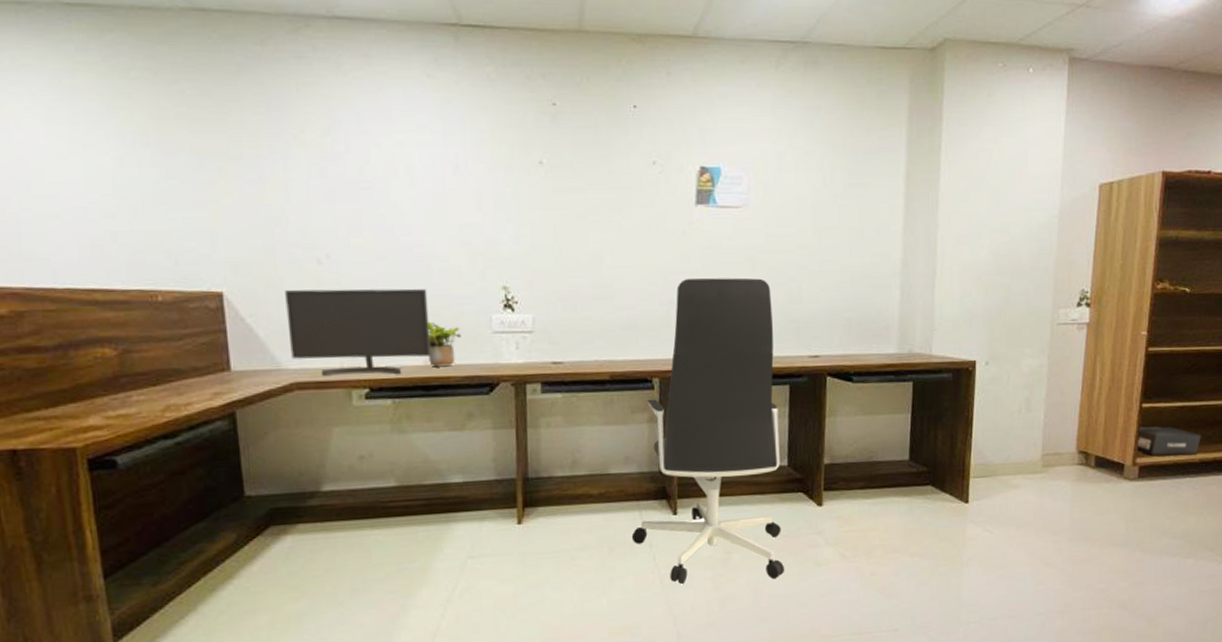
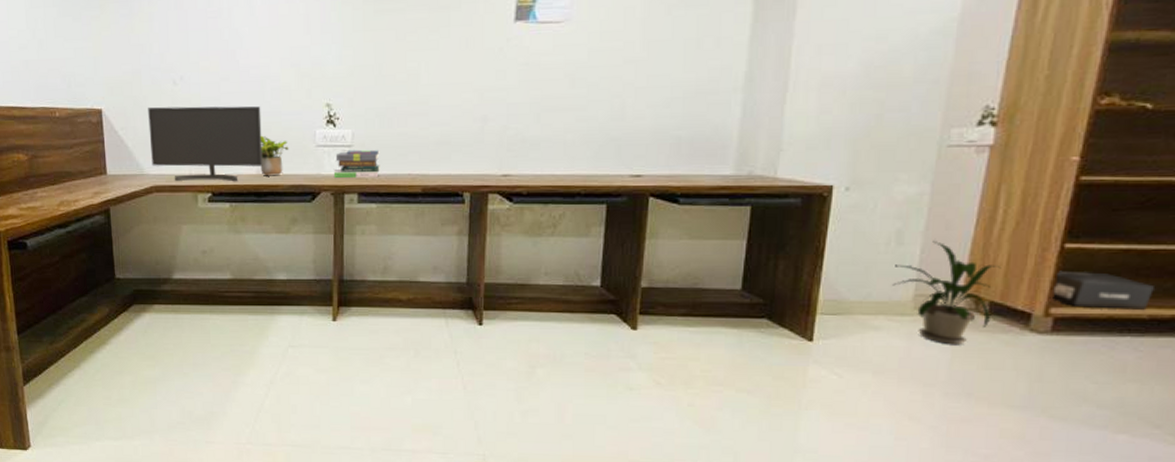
books: none [513,335,565,367] -> present [333,149,380,179]
office chair: present [631,277,785,584] -> none [437,94,593,397]
house plant: none [1026,406,1101,496] -> present [892,241,1002,344]

